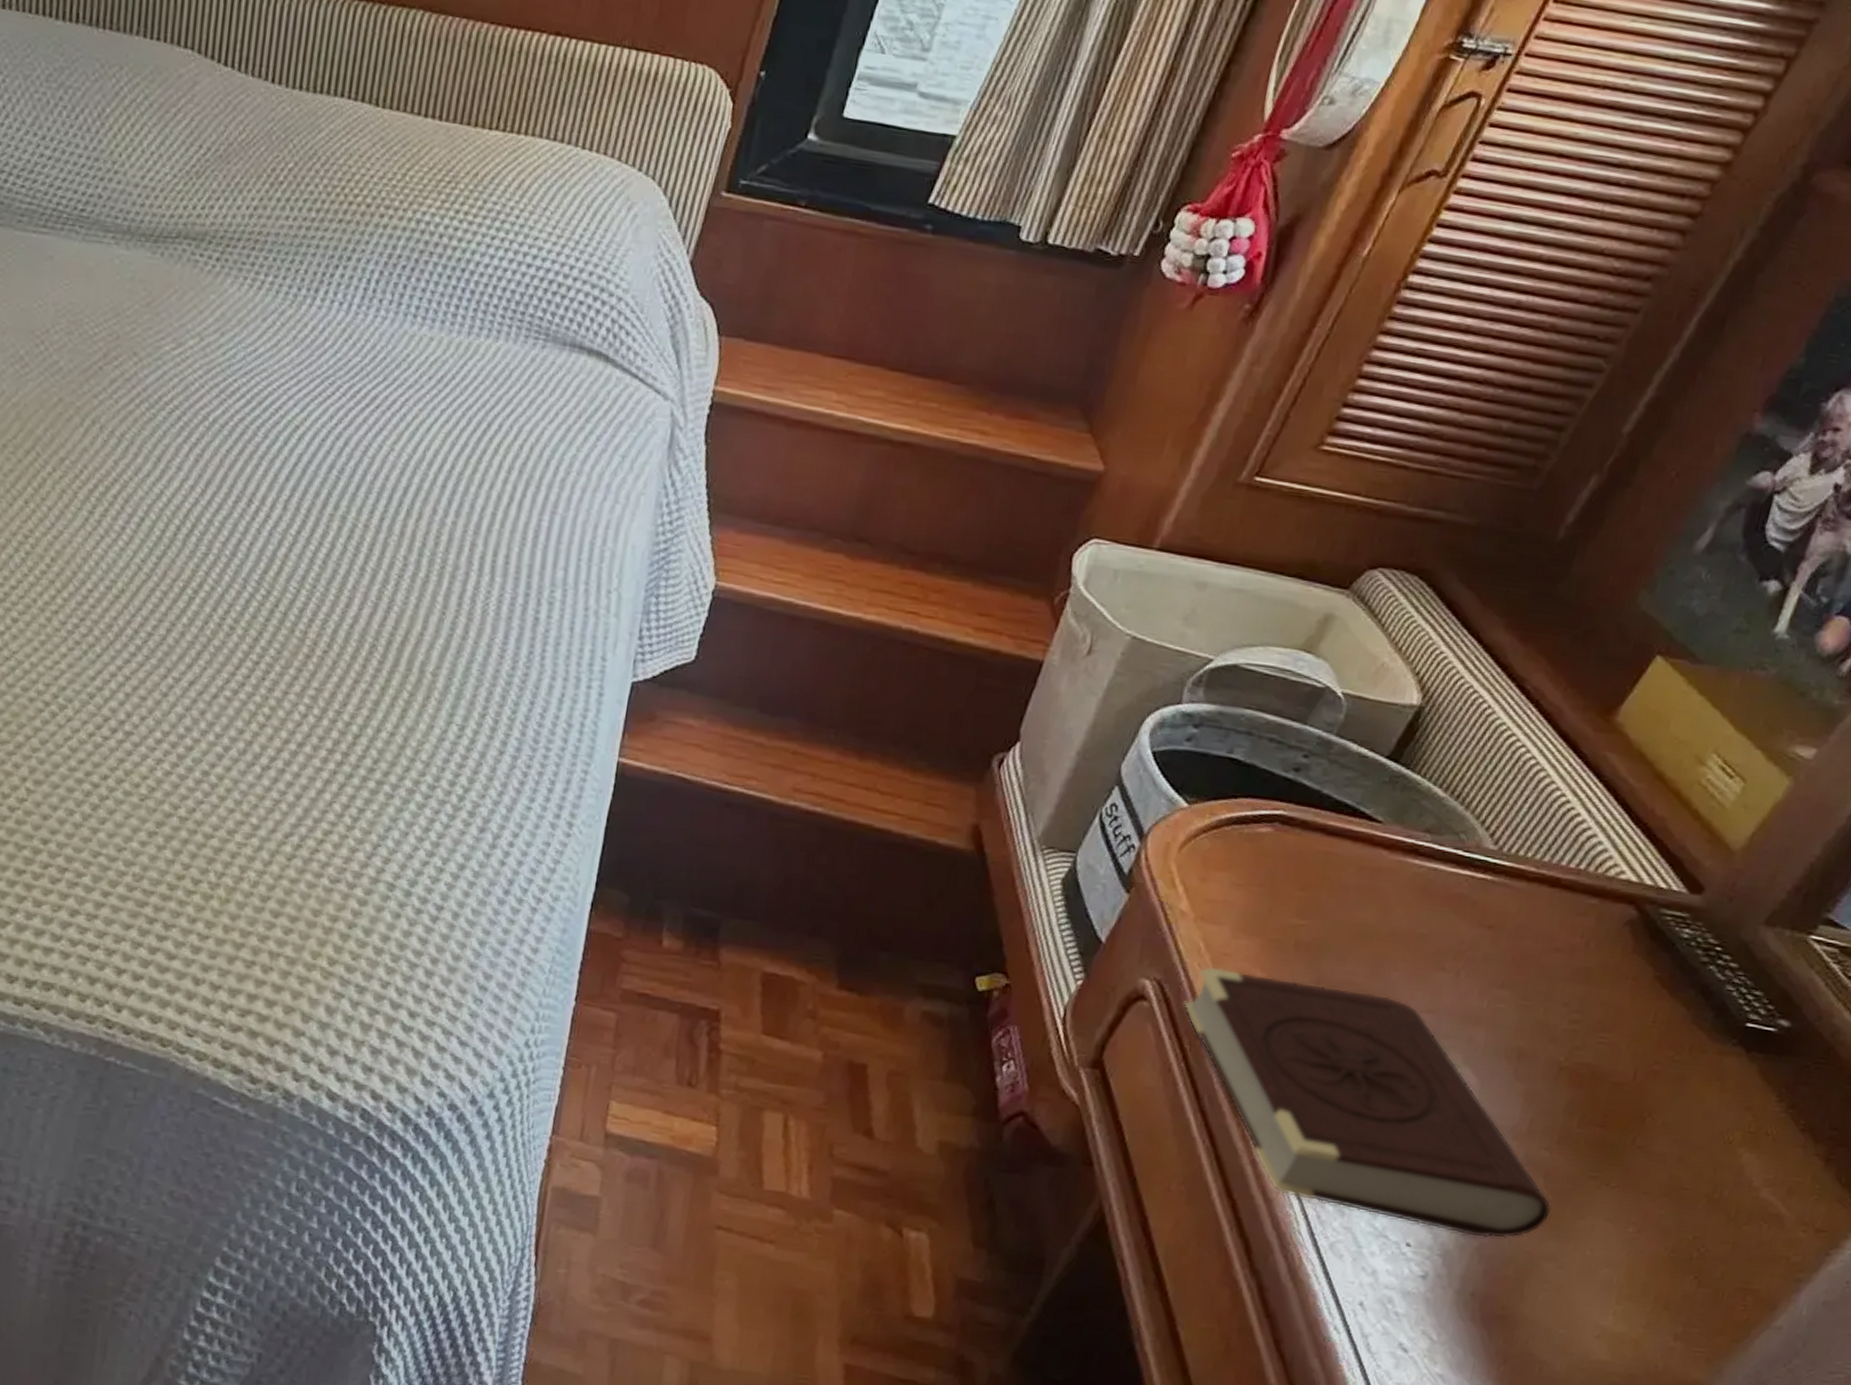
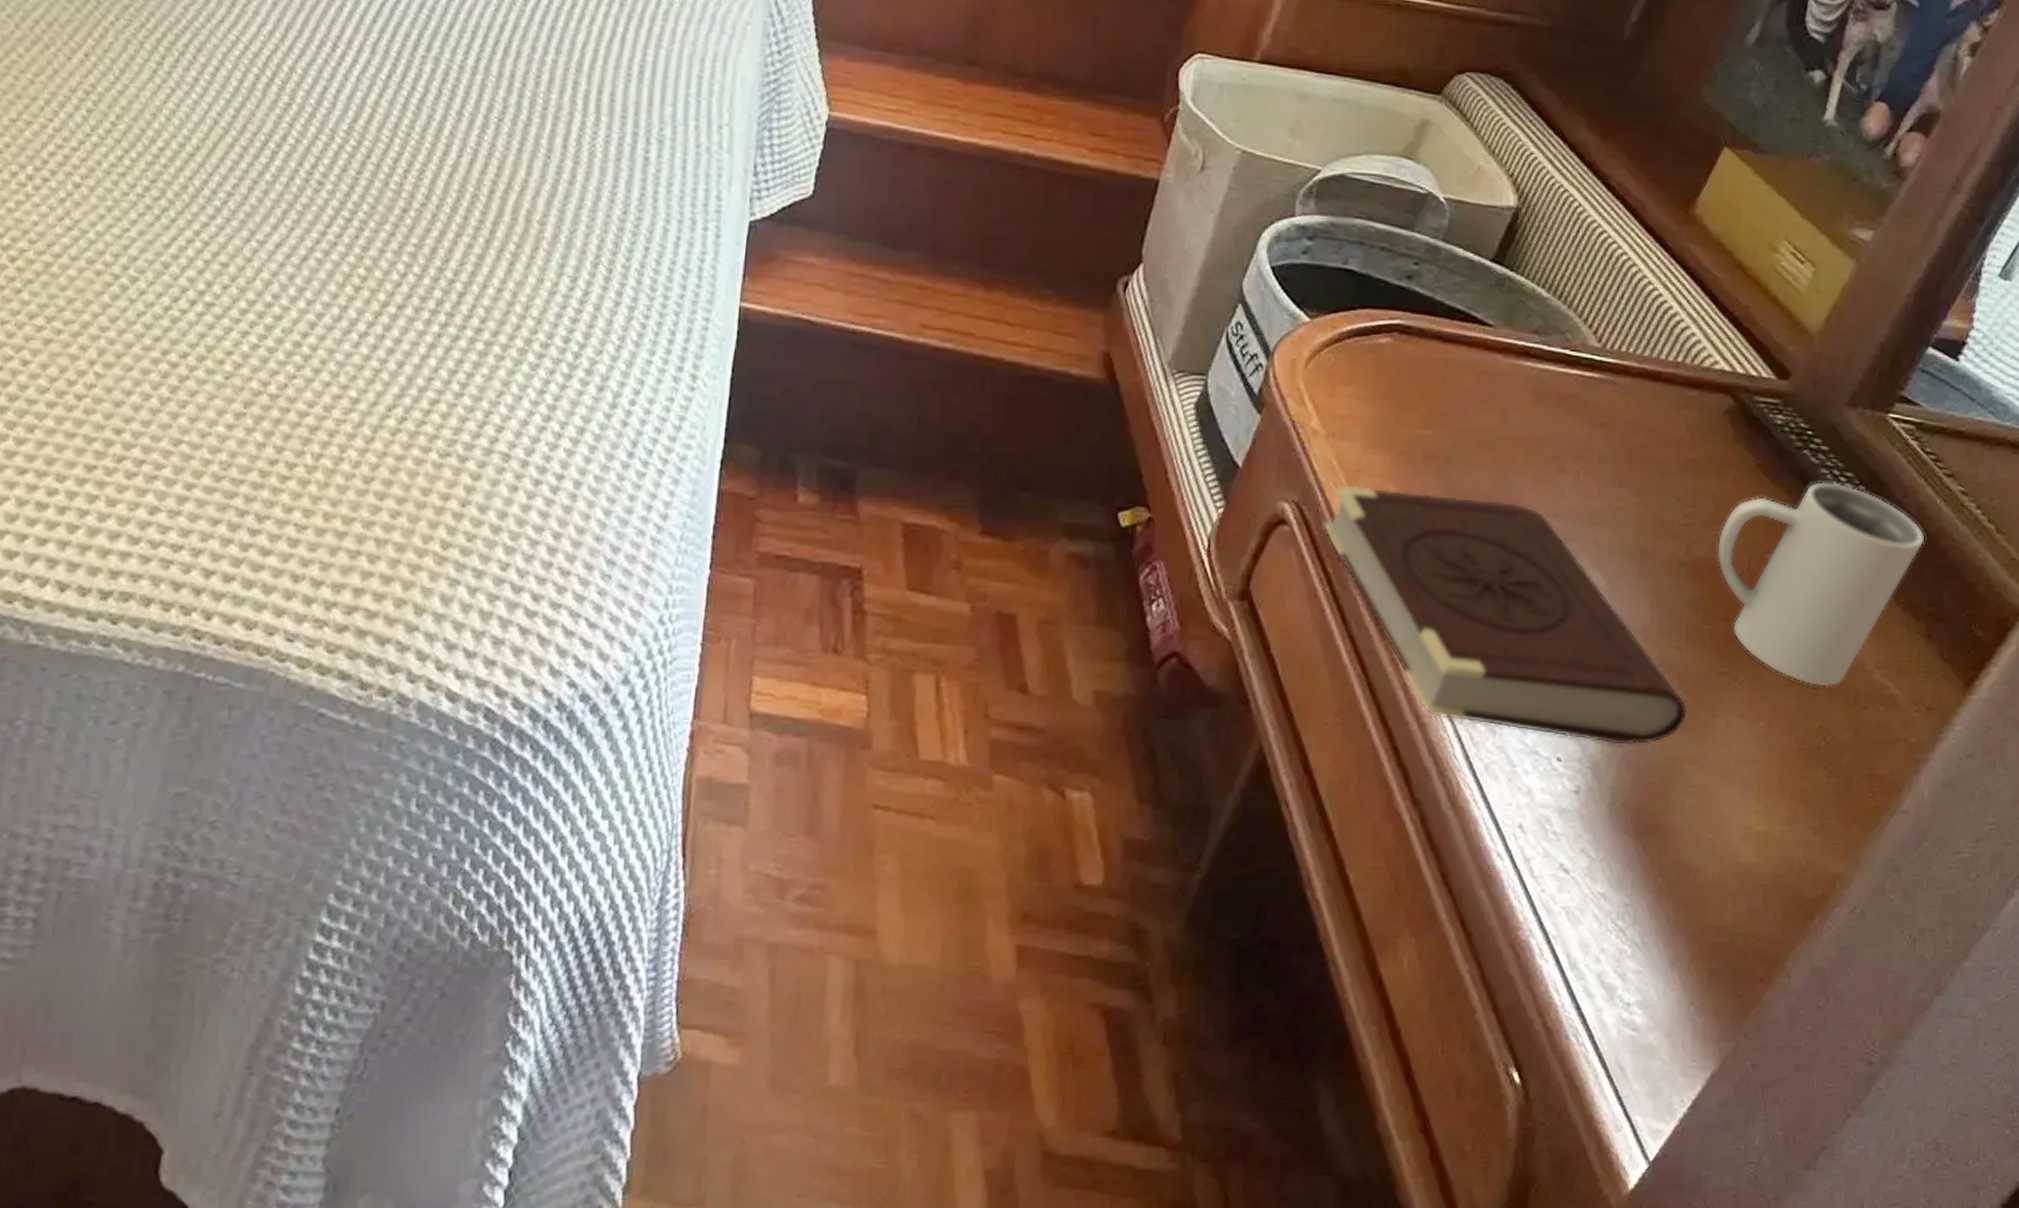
mug: none [1601,997,1836,1201] -> present [1716,481,1925,687]

